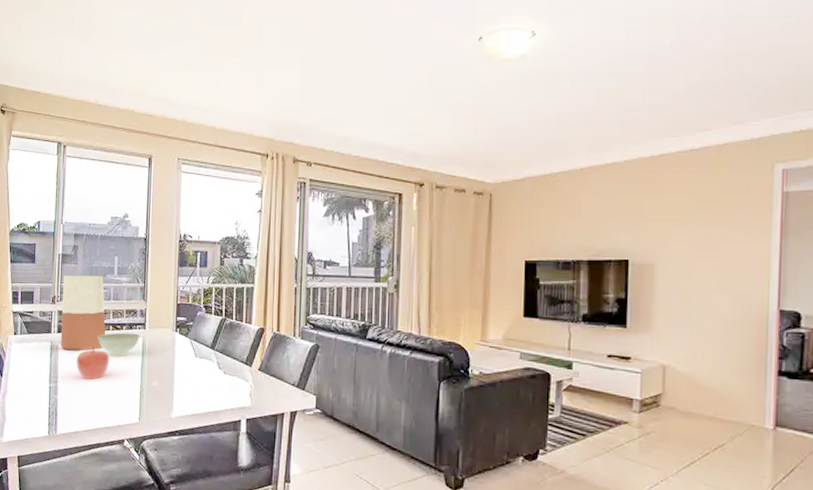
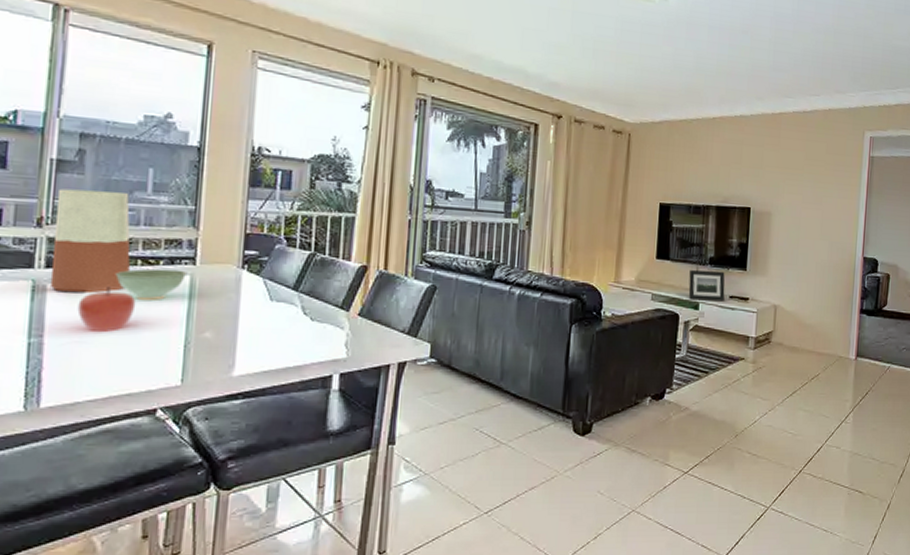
picture frame: none [560,328,602,361] -> present [688,270,725,302]

